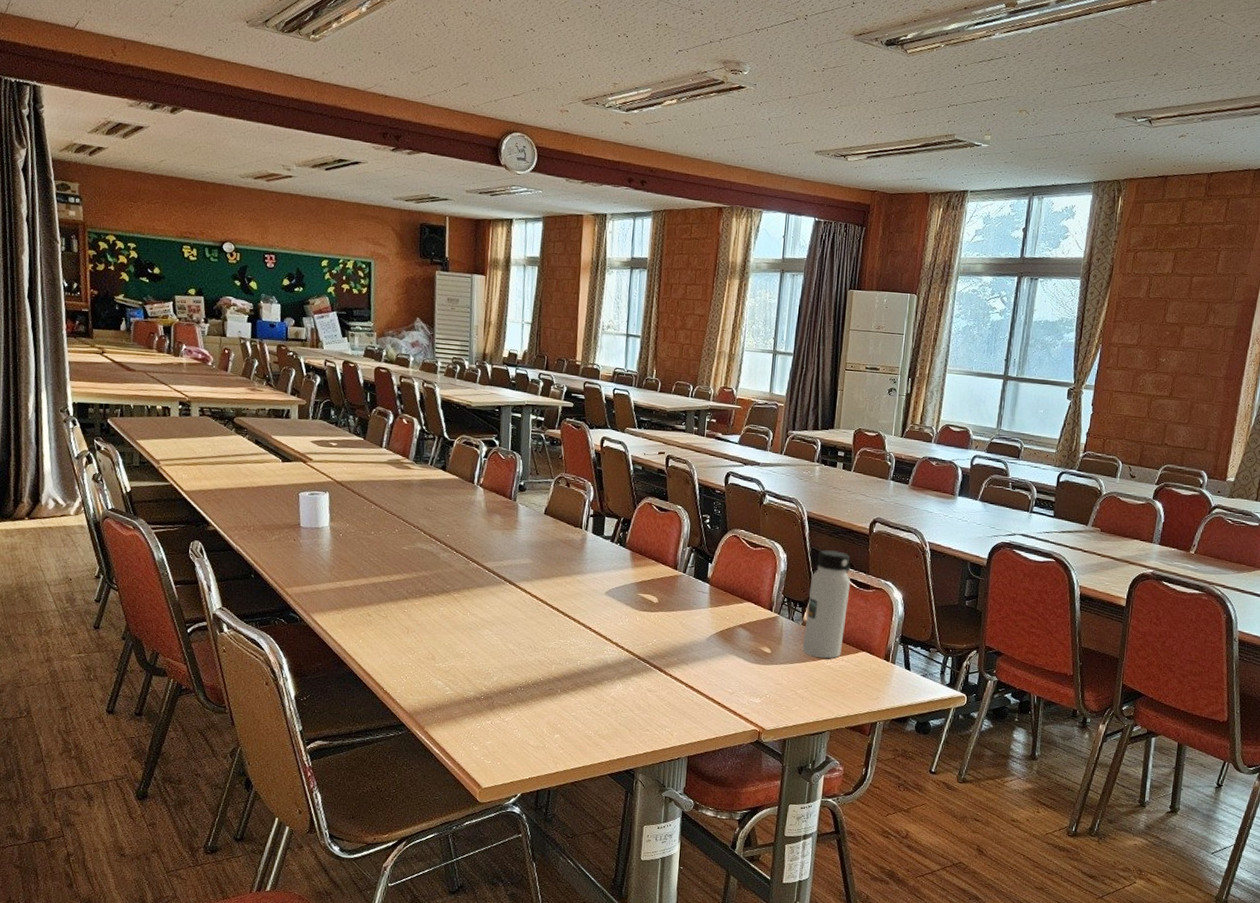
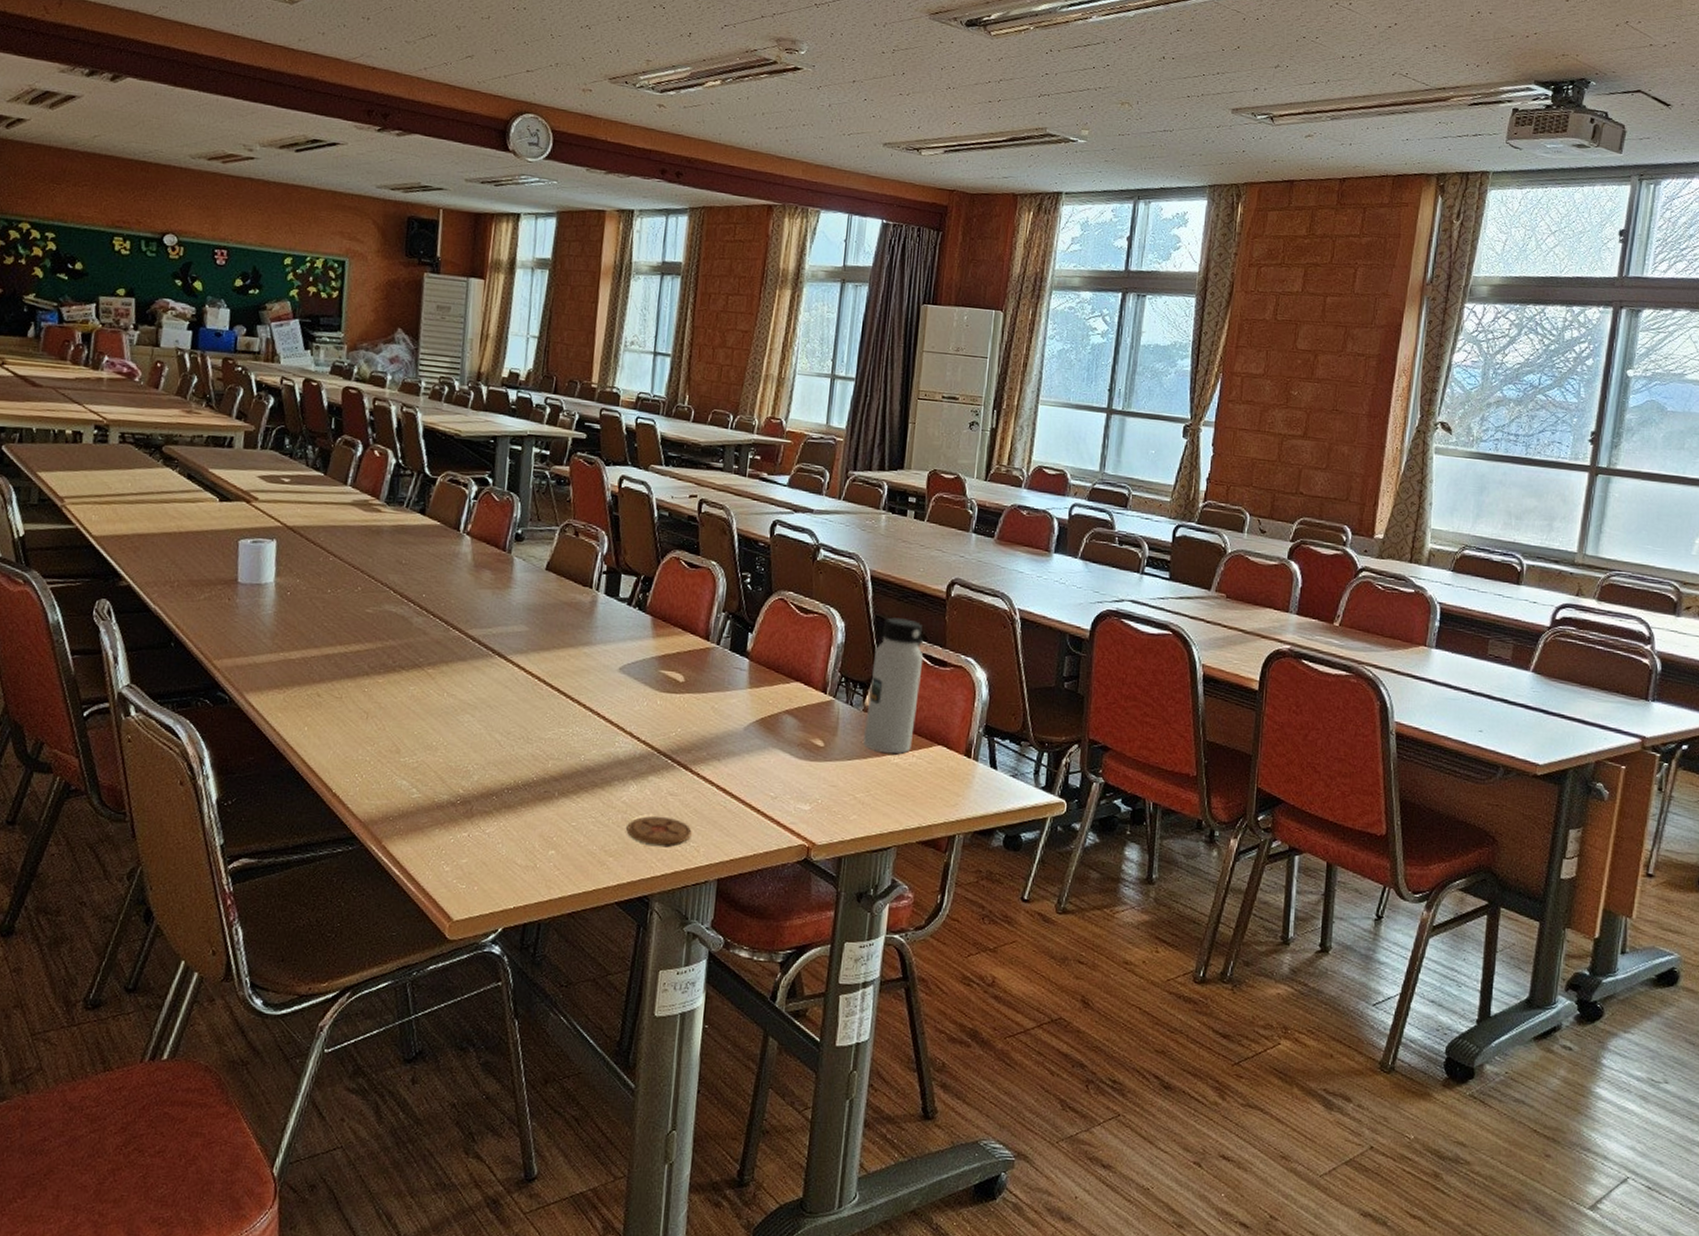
coaster: none [615,707,667,731] -> present [626,815,692,846]

